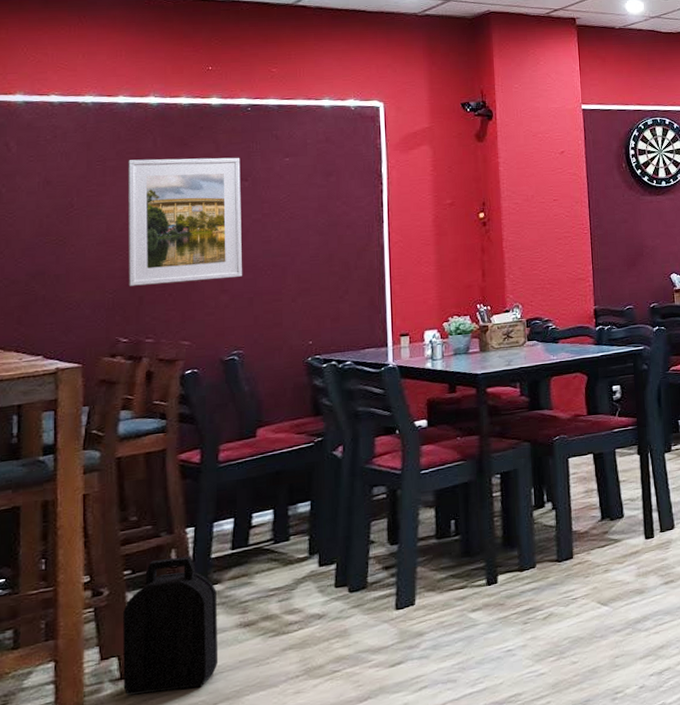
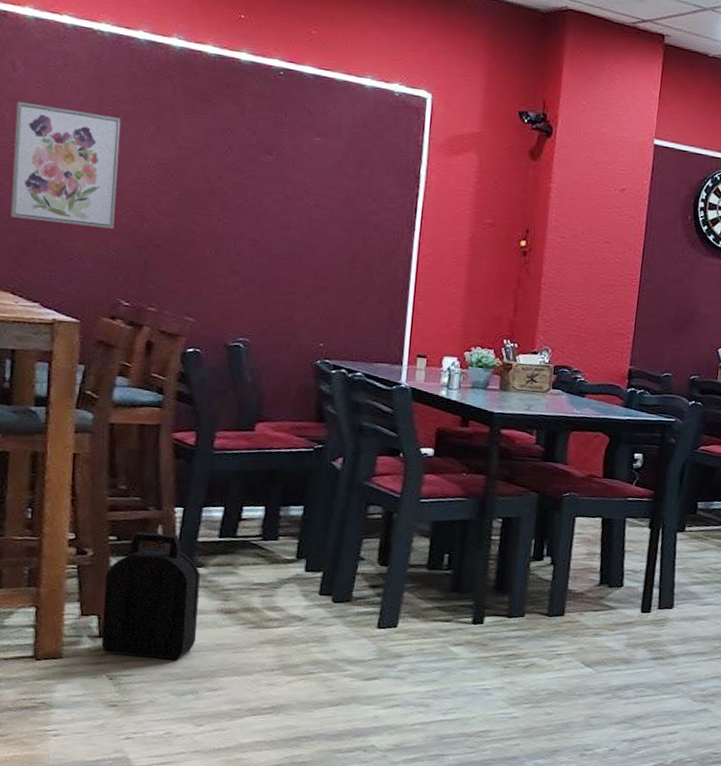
wall art: none [11,174,109,281] -> present [10,101,121,229]
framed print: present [128,157,242,286] -> none [134,106,267,260]

